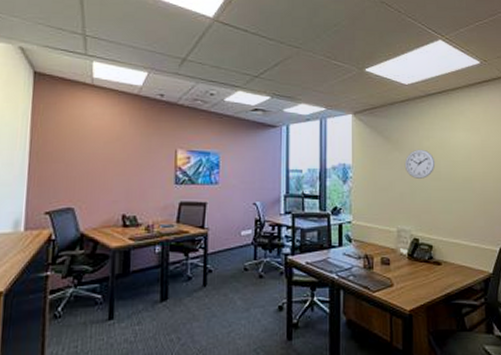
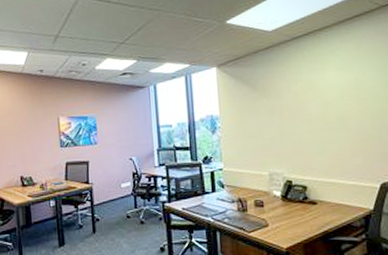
wall clock: present [404,149,436,179] -> none [272,93,306,123]

